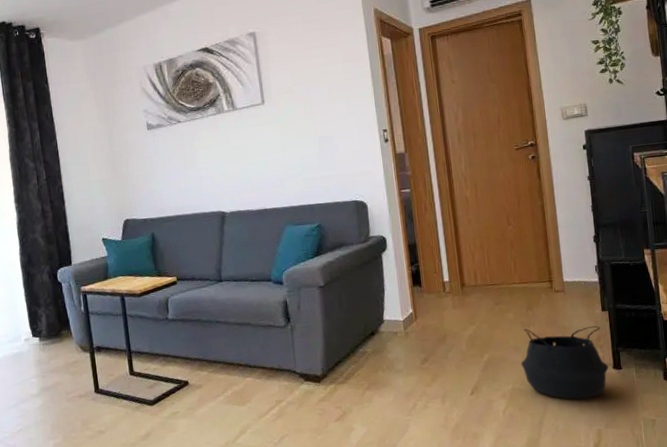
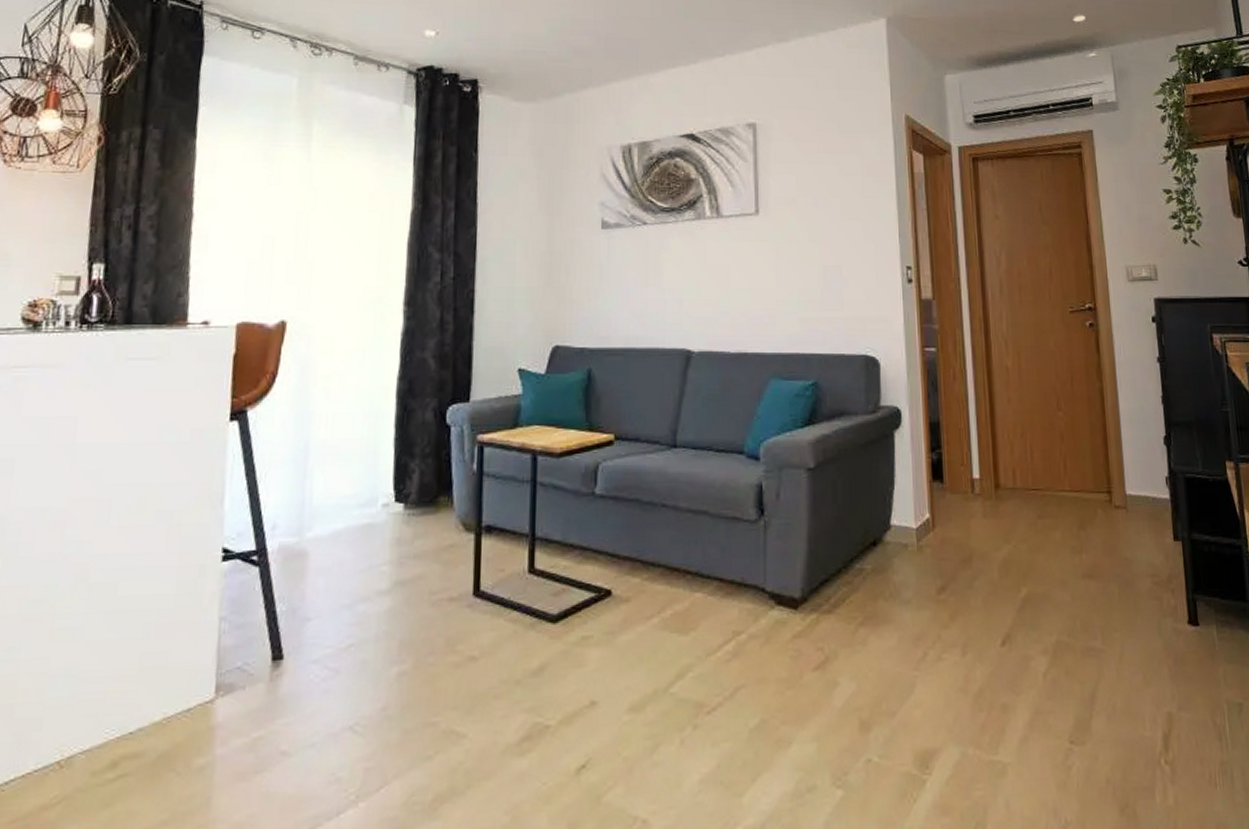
woven basket: present [521,325,609,400] -> none [1068,556,1182,665]

